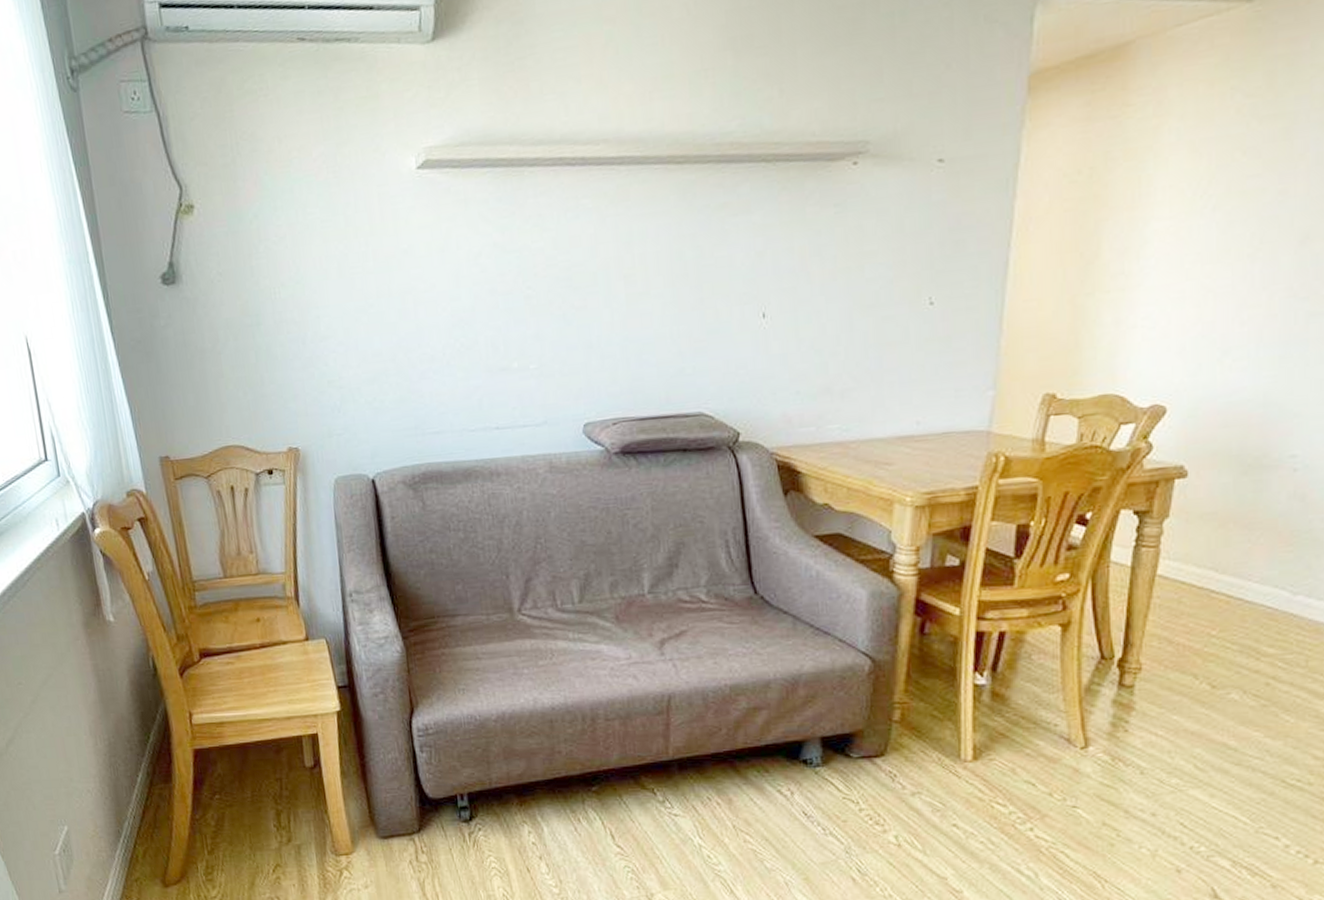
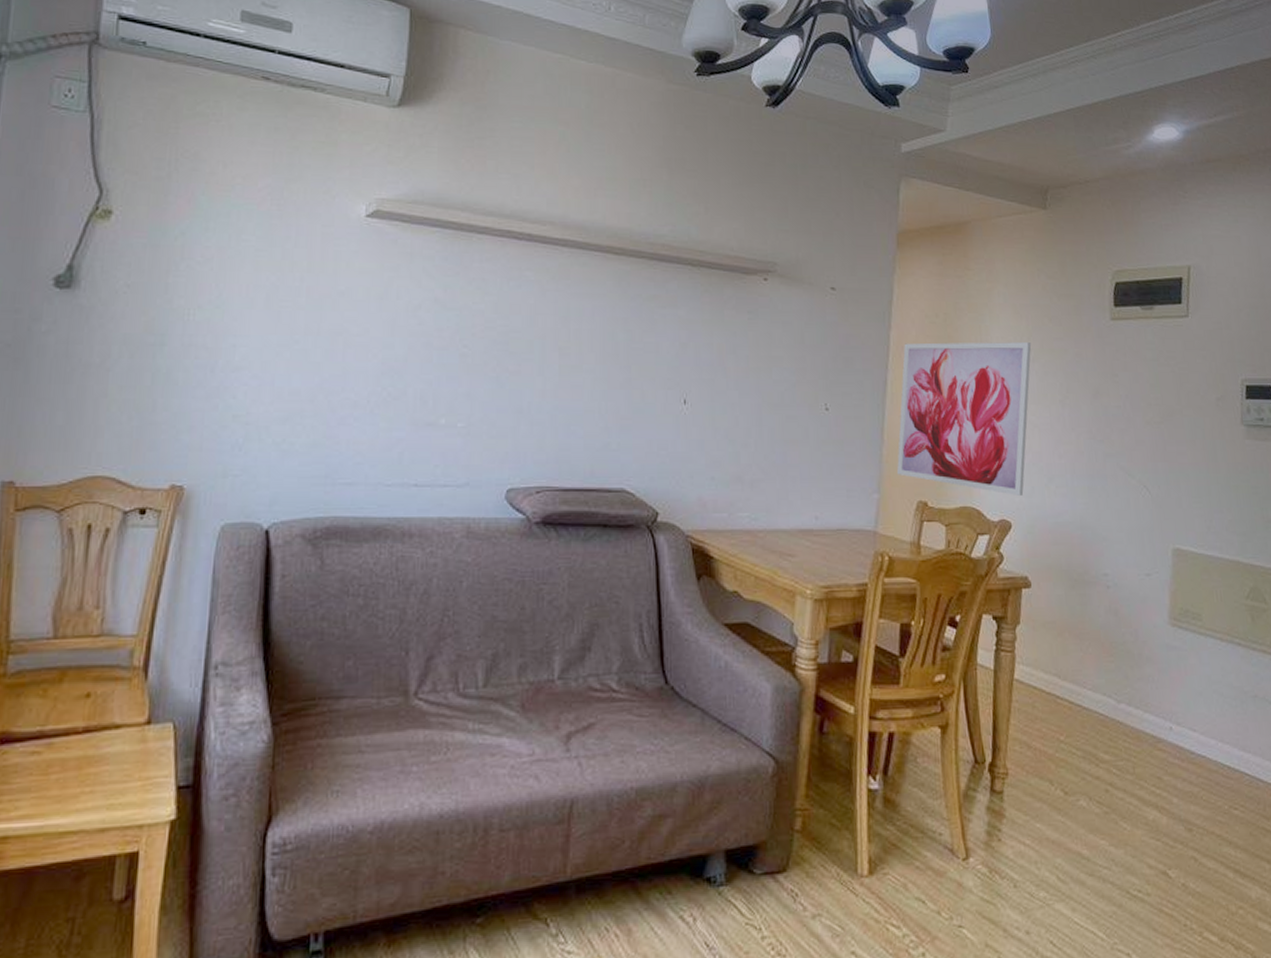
wall art: none [1019,187,1213,377] -> present [897,342,1032,497]

